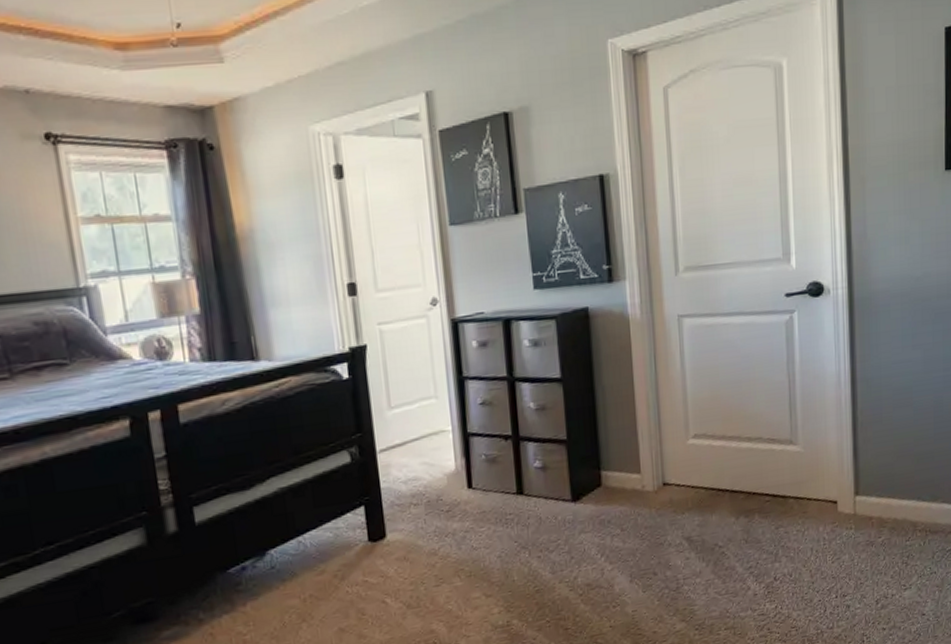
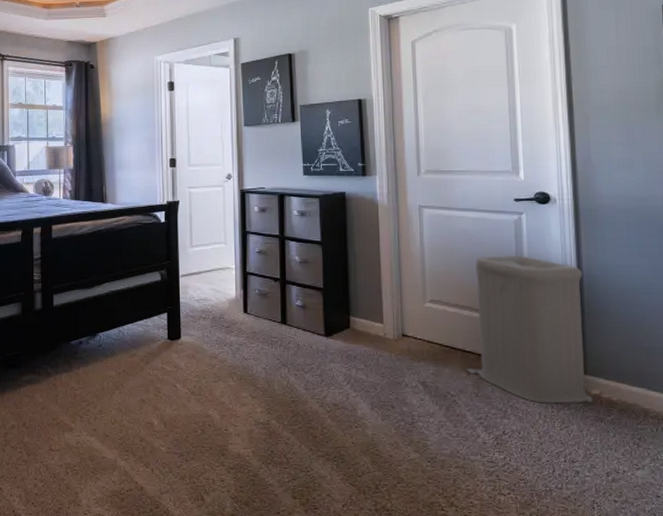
laundry basket: none [735,364,865,538] -> present [466,256,593,404]

